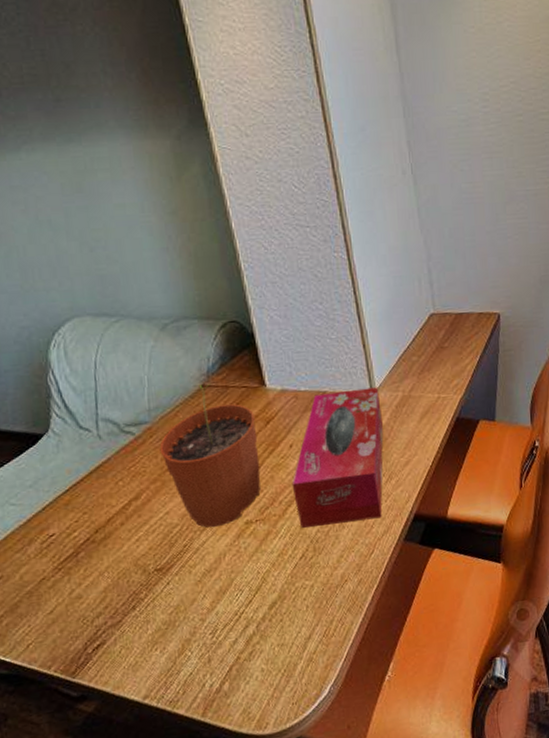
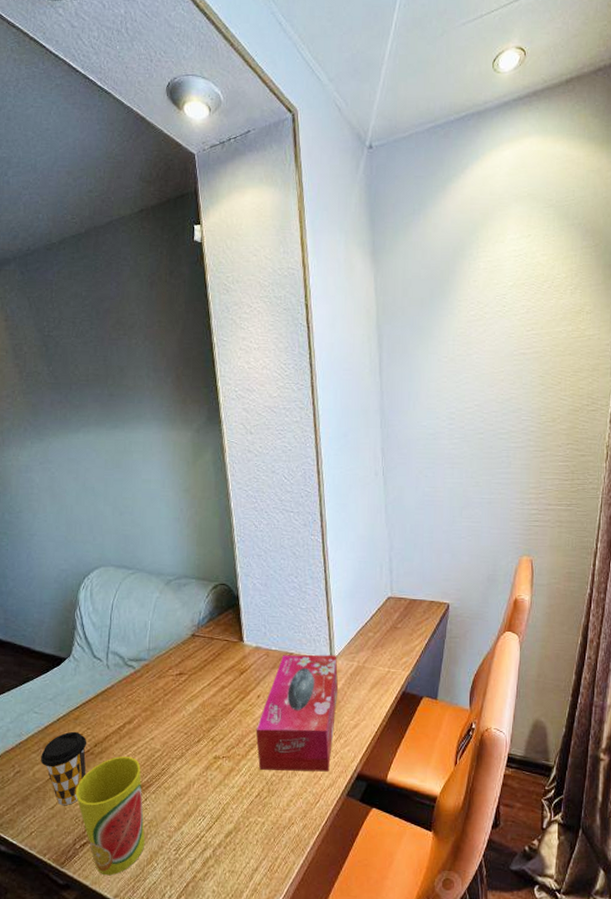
coffee cup: none [27,519,89,608] -> present [41,731,87,806]
cup: none [78,538,174,677] -> present [75,757,146,876]
plant pot: present [159,384,261,528] -> none [153,634,232,758]

